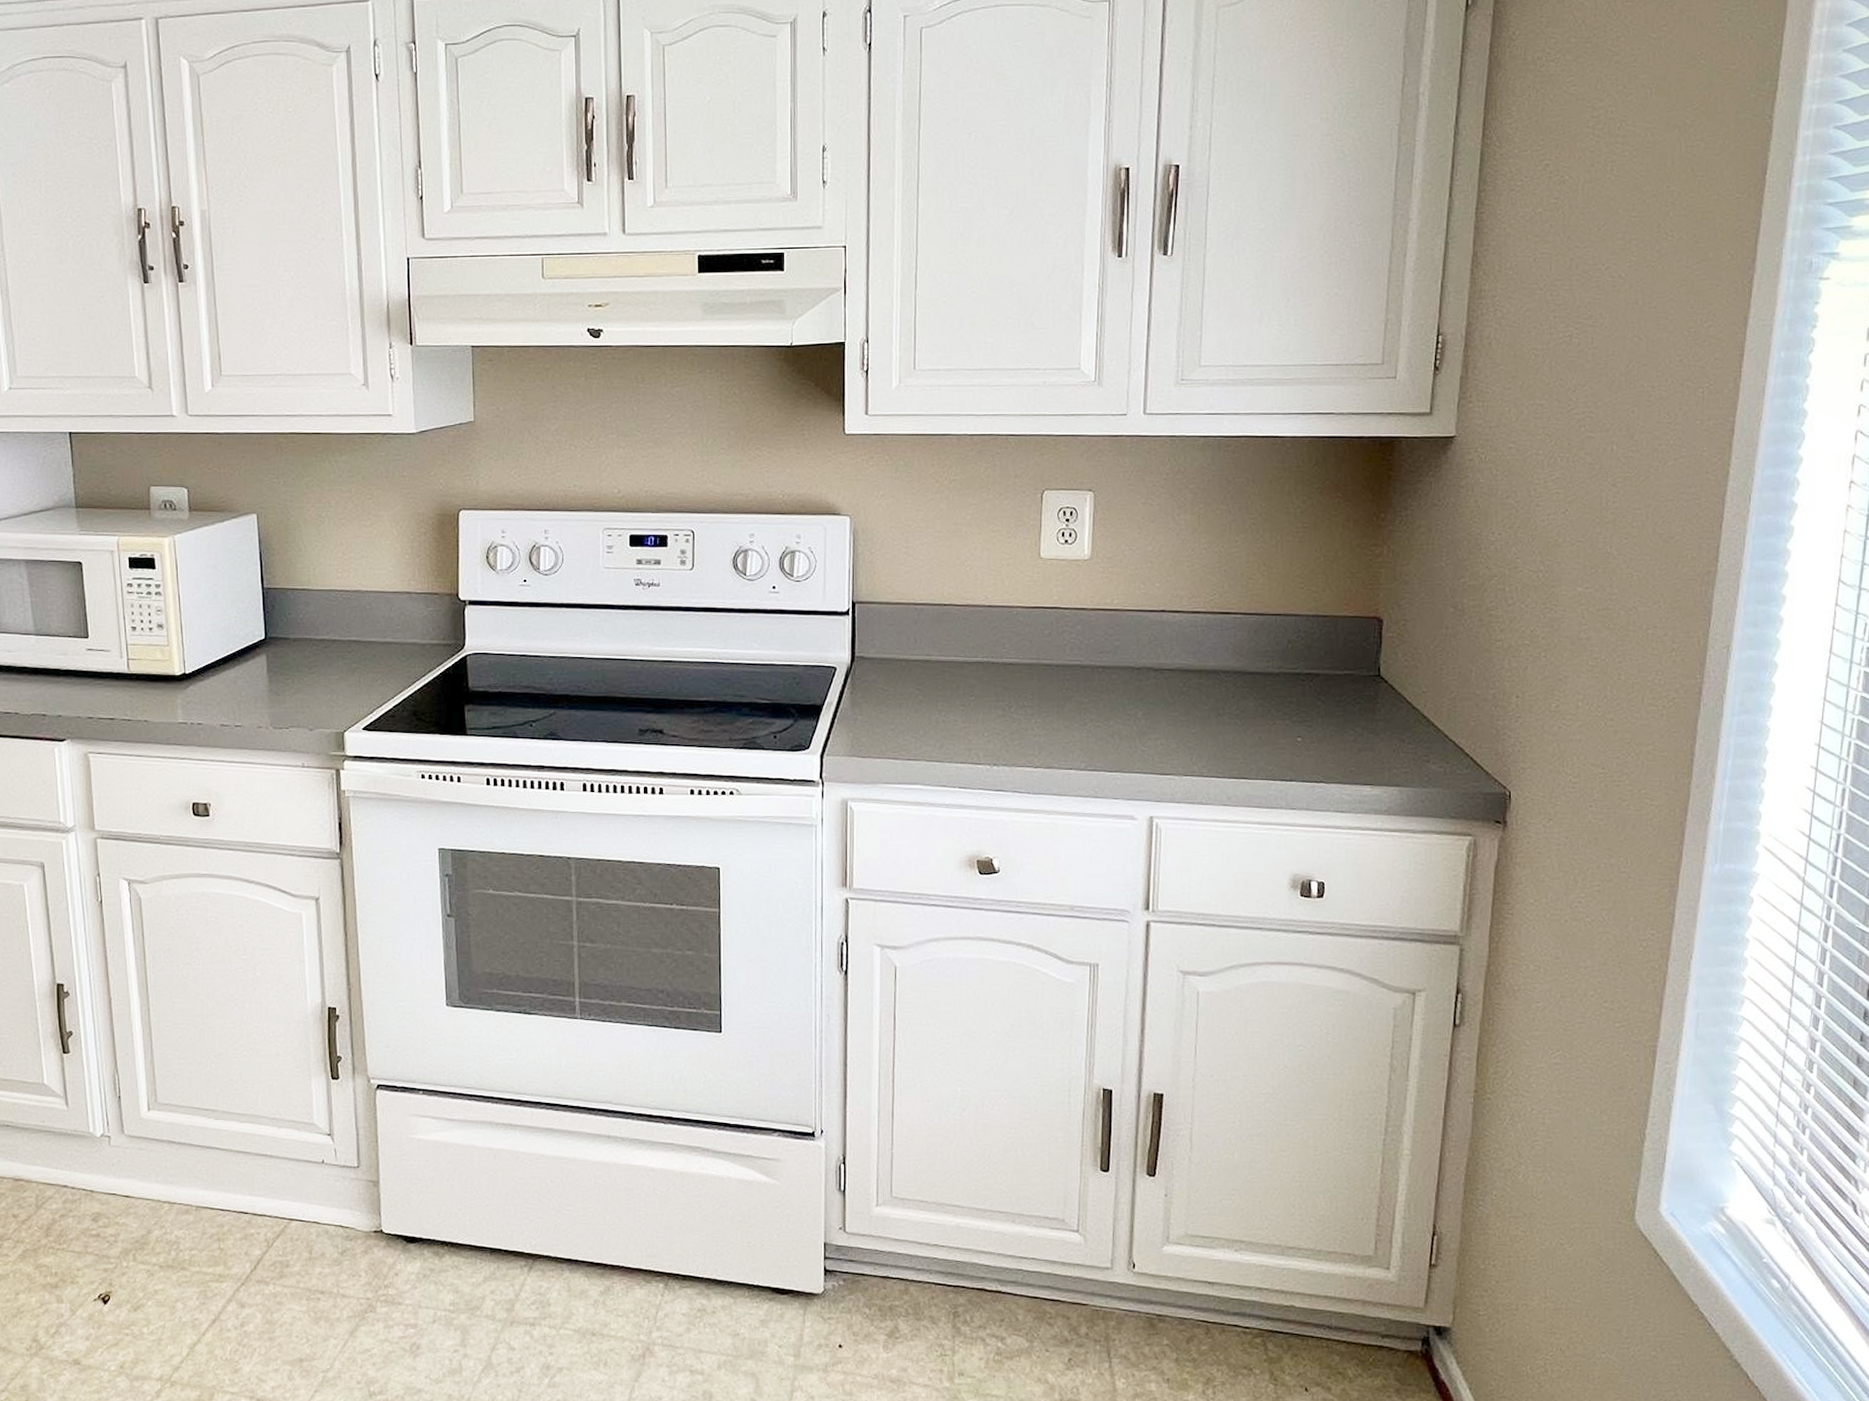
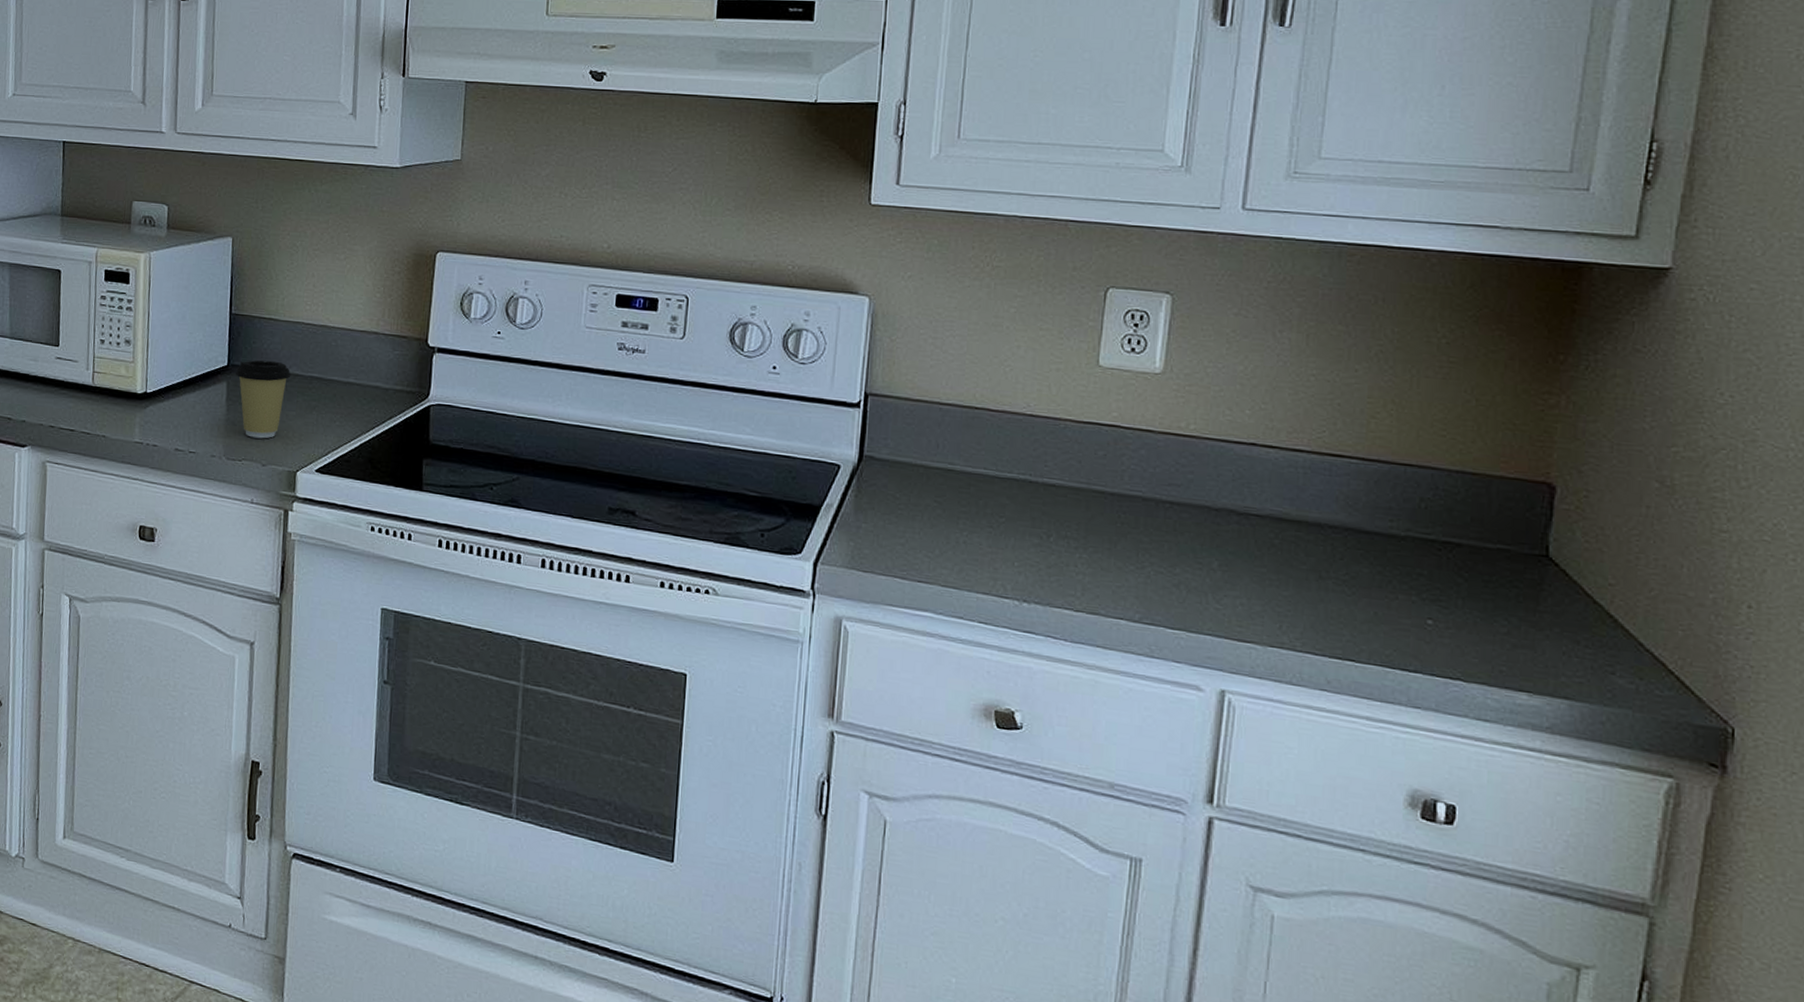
coffee cup: none [273,629,330,705] -> present [235,360,291,439]

